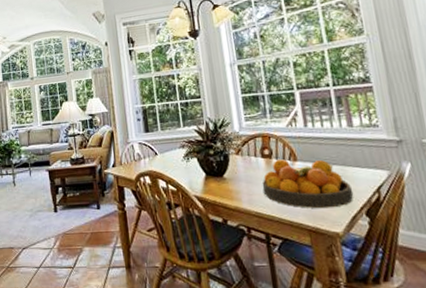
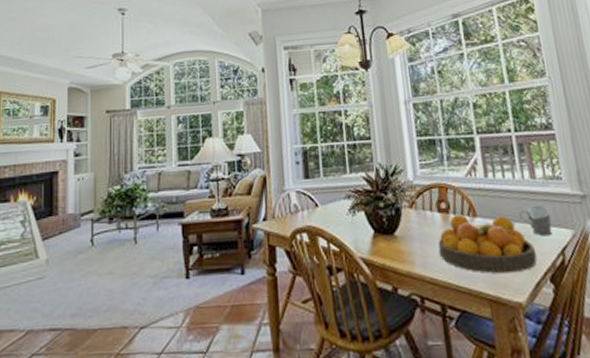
mug: none [337,149,369,177] -> present [519,205,553,236]

